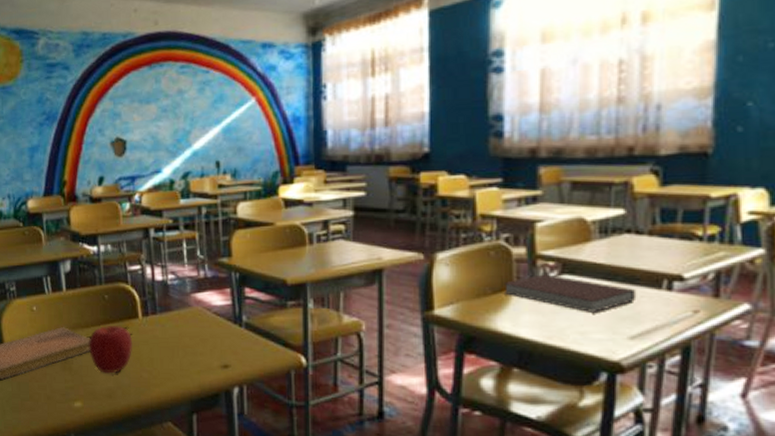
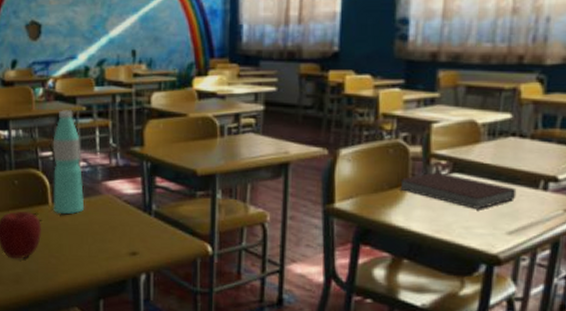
water bottle: none [141,223,175,327] -> present [52,110,85,214]

